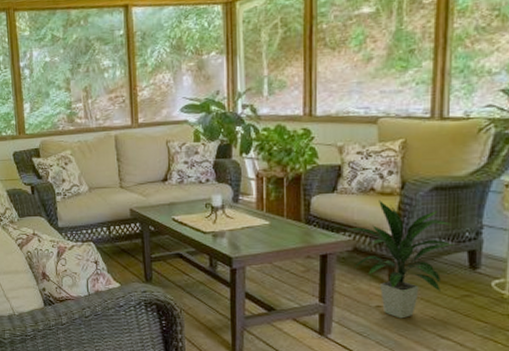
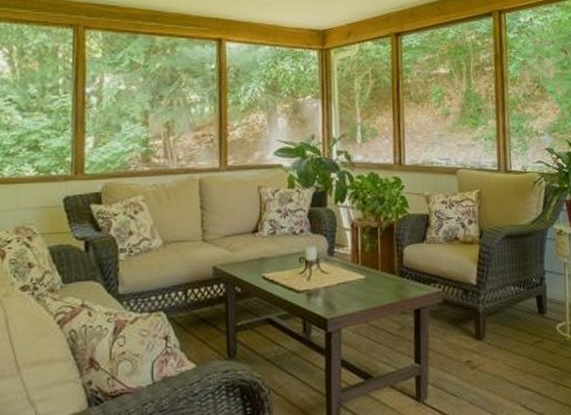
indoor plant: present [349,199,454,319] -> none [438,248,525,373]

